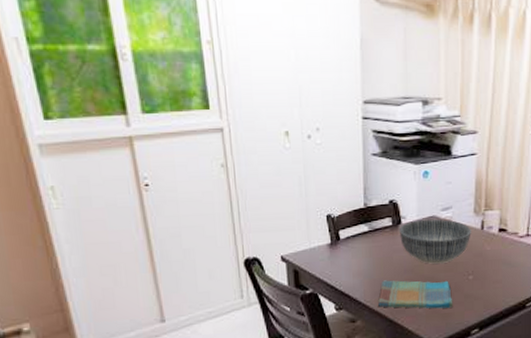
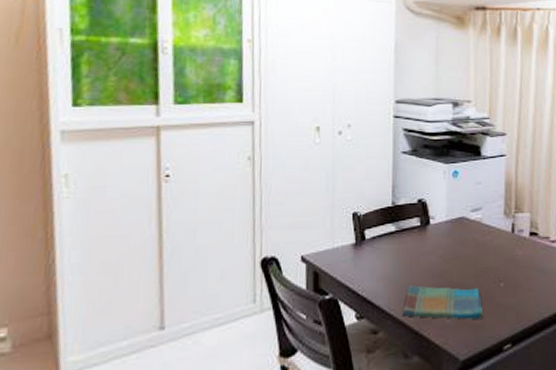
bowl: present [399,219,471,264] -> none [427,220,502,269]

